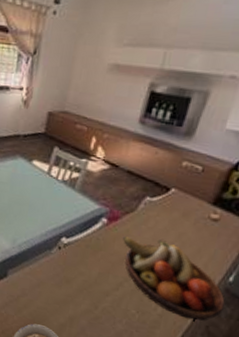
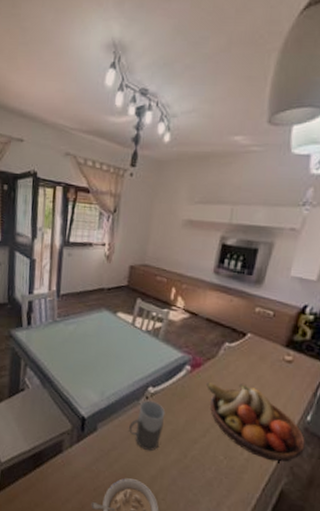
mug: none [39,250,78,300] -> present [129,400,166,451]

